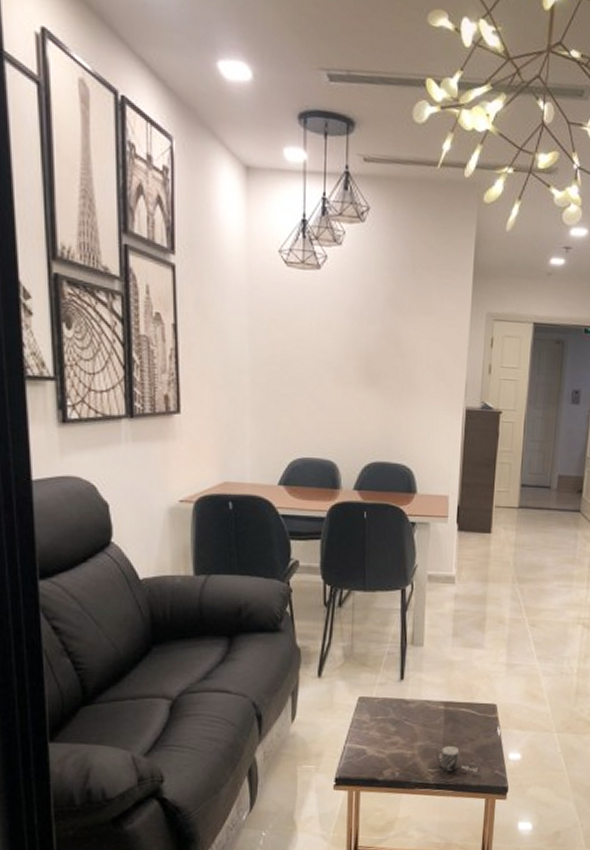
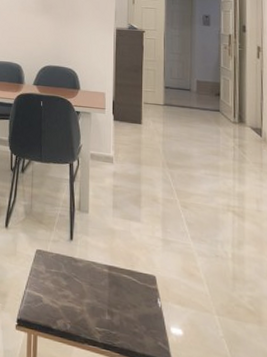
mug: present [436,746,478,772] -> none [102,308,141,340]

